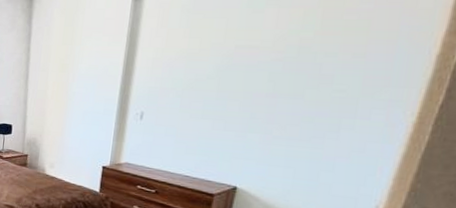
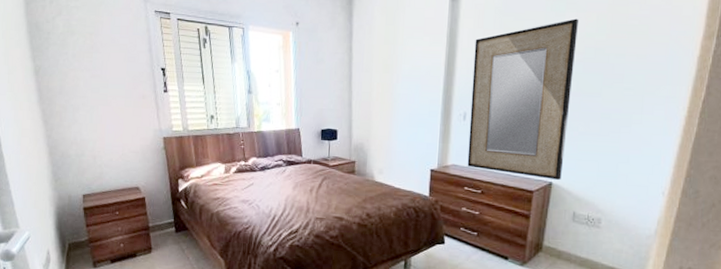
home mirror: none [141,15,280,185] -> present [467,18,578,180]

